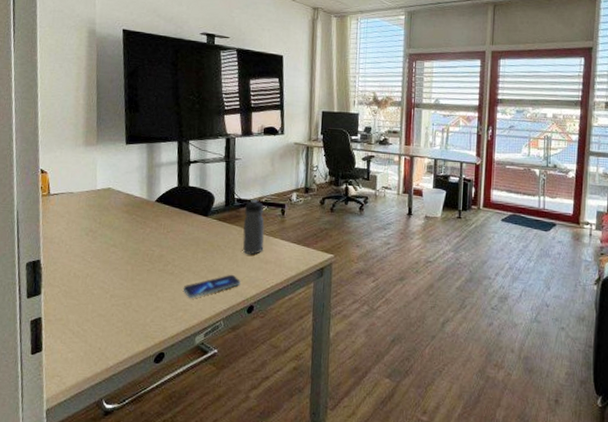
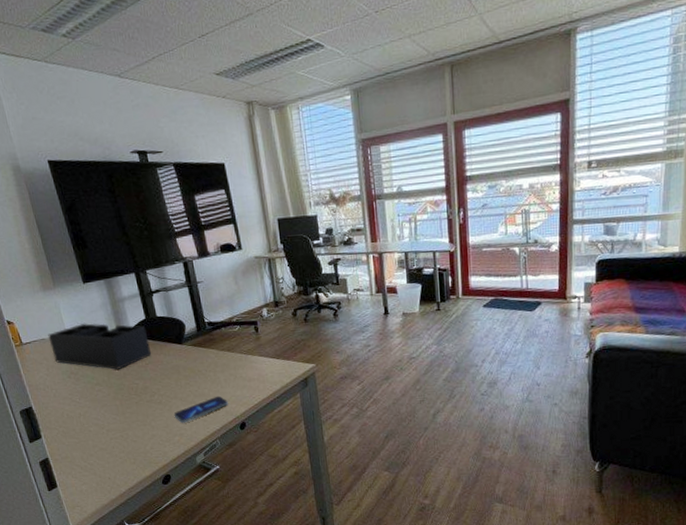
desk organizer: none [76,183,176,233] -> present [48,323,152,370]
water bottle: present [242,199,265,254] -> none [216,320,244,375]

